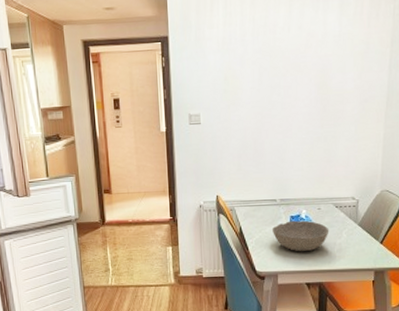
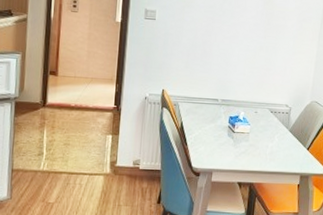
bowl: present [273,220,329,252] -> none [212,121,264,152]

